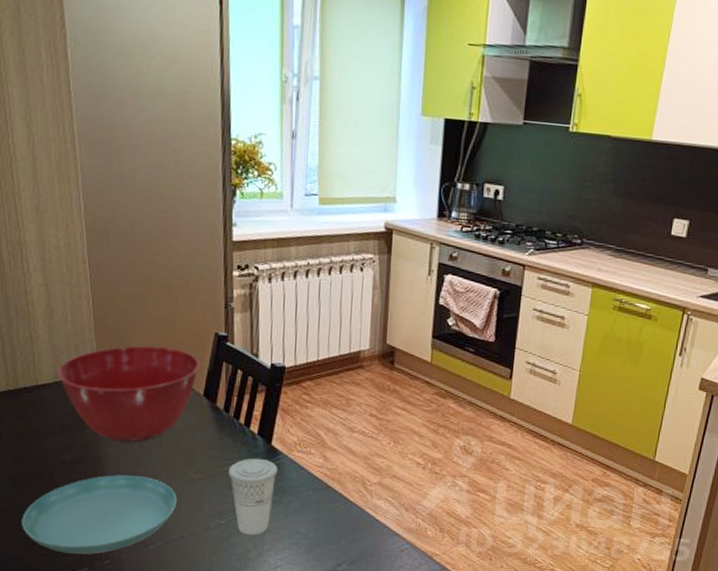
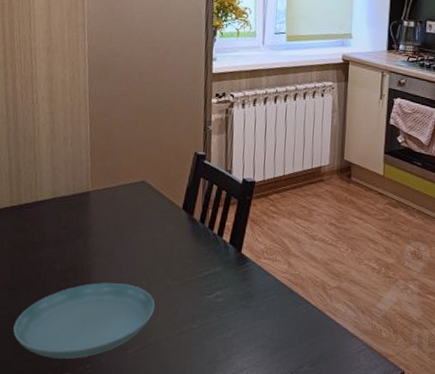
mixing bowl: present [57,345,200,442] -> none [55,164,180,252]
cup: present [228,458,279,535] -> none [202,265,247,339]

